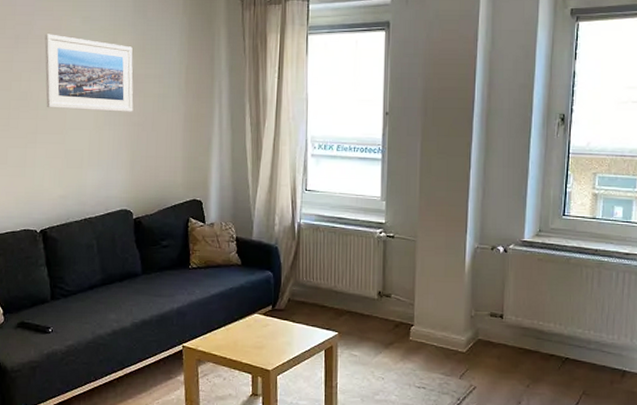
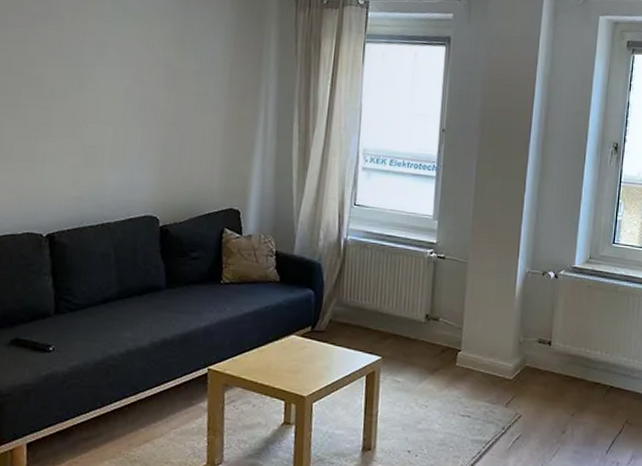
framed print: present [44,34,134,112] -> none [64,15,171,109]

